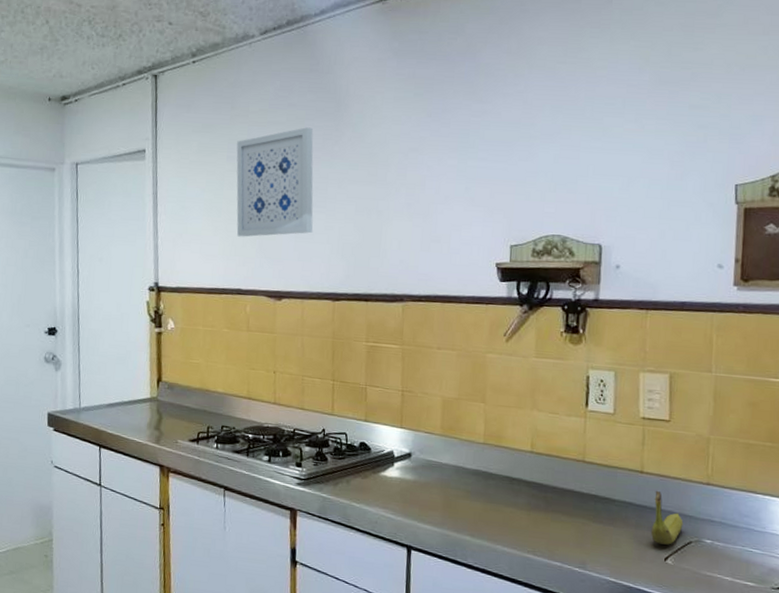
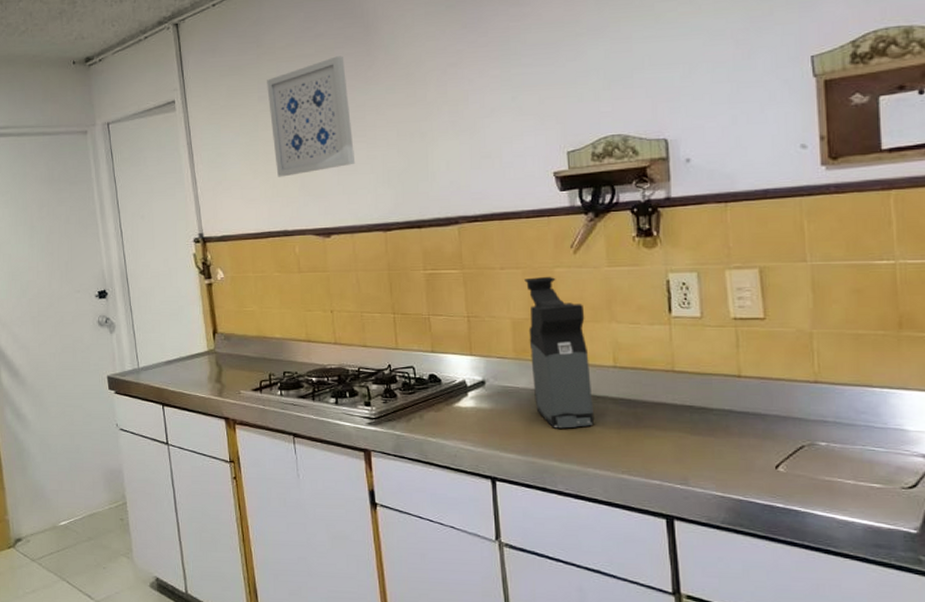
coffee maker: none [455,360,510,506] -> present [524,276,595,429]
banana: present [650,490,684,545] -> none [756,394,793,452]

